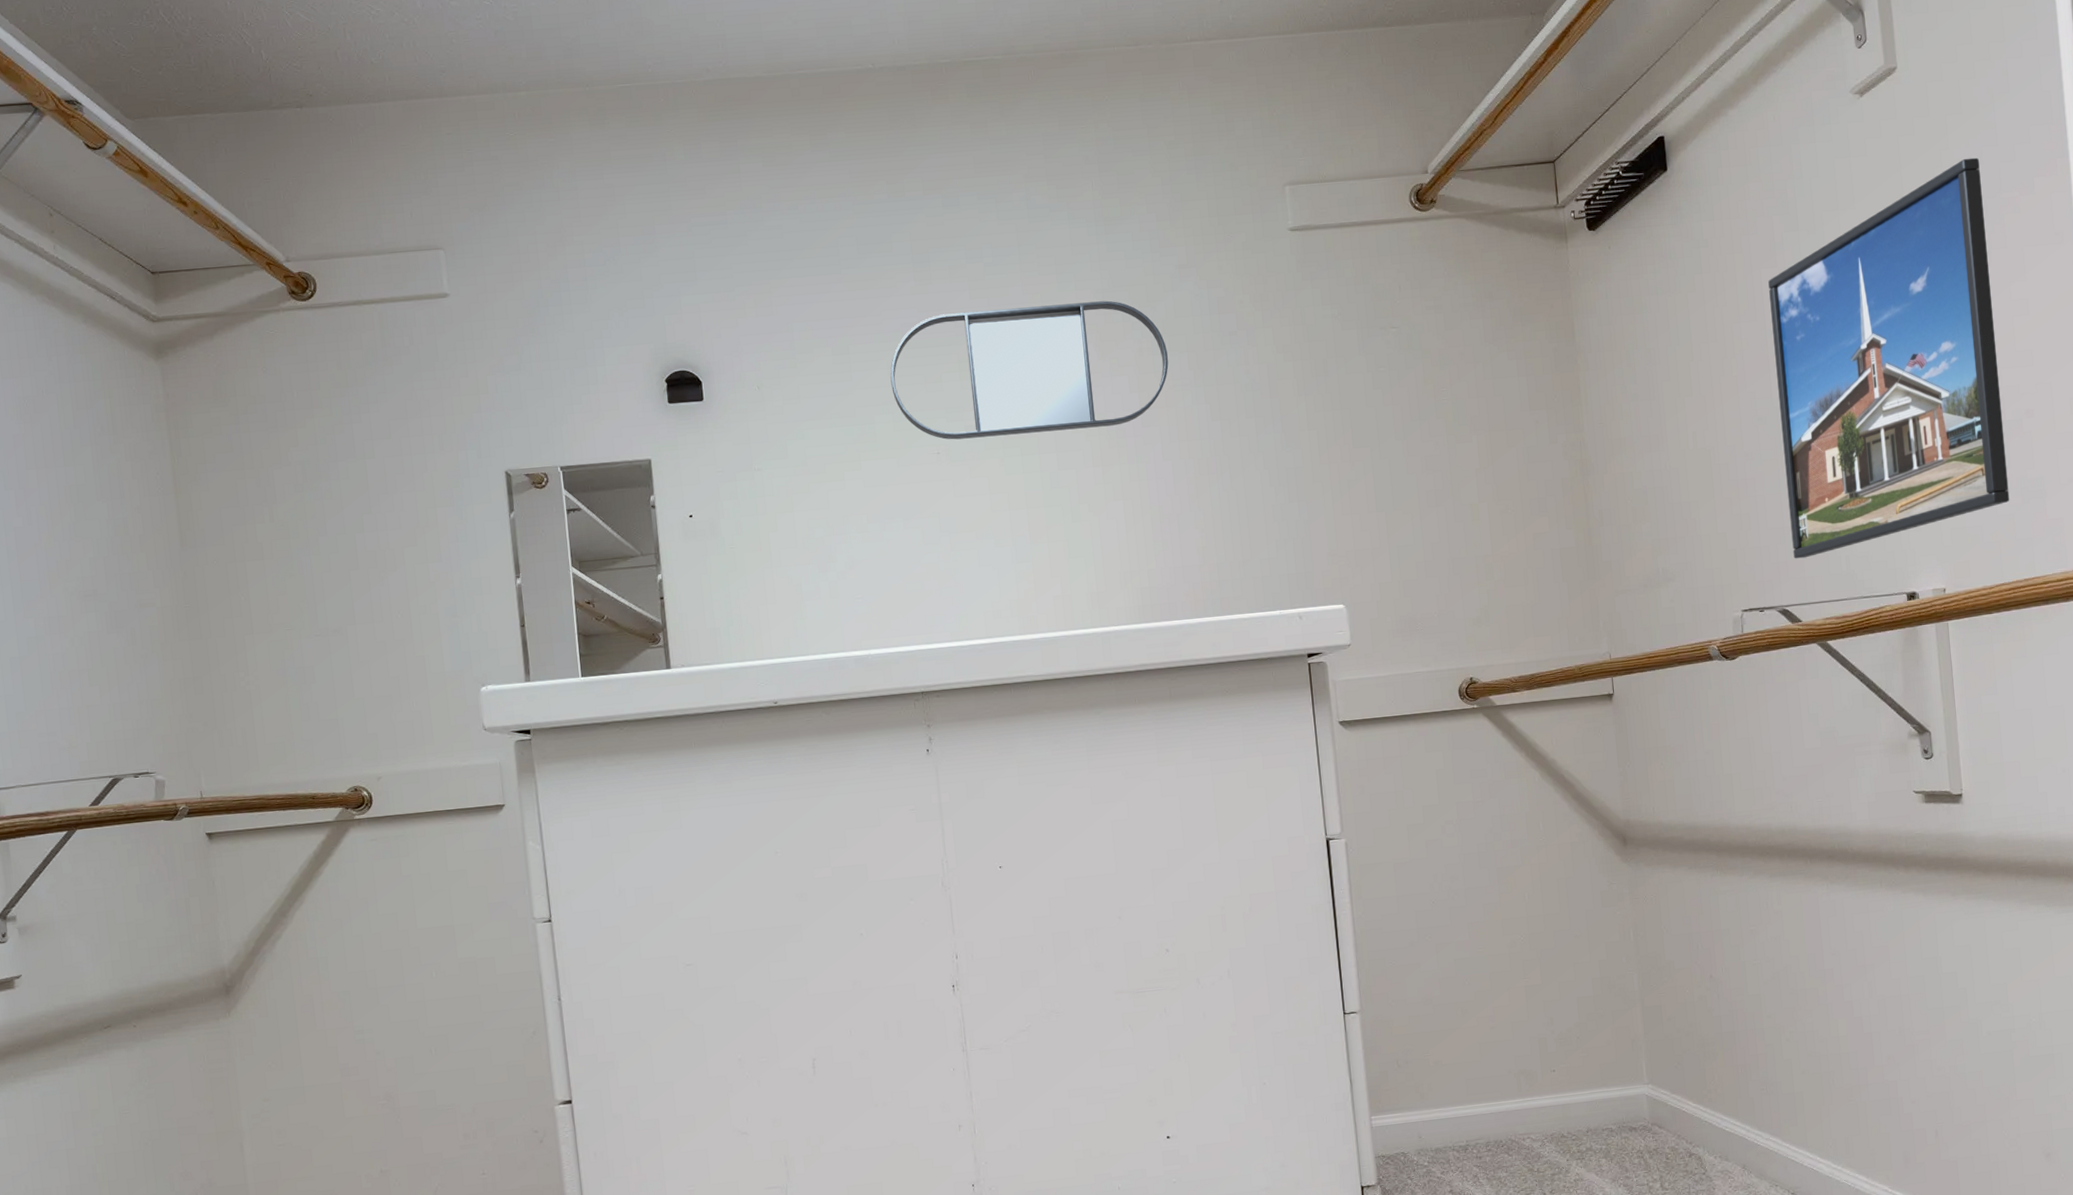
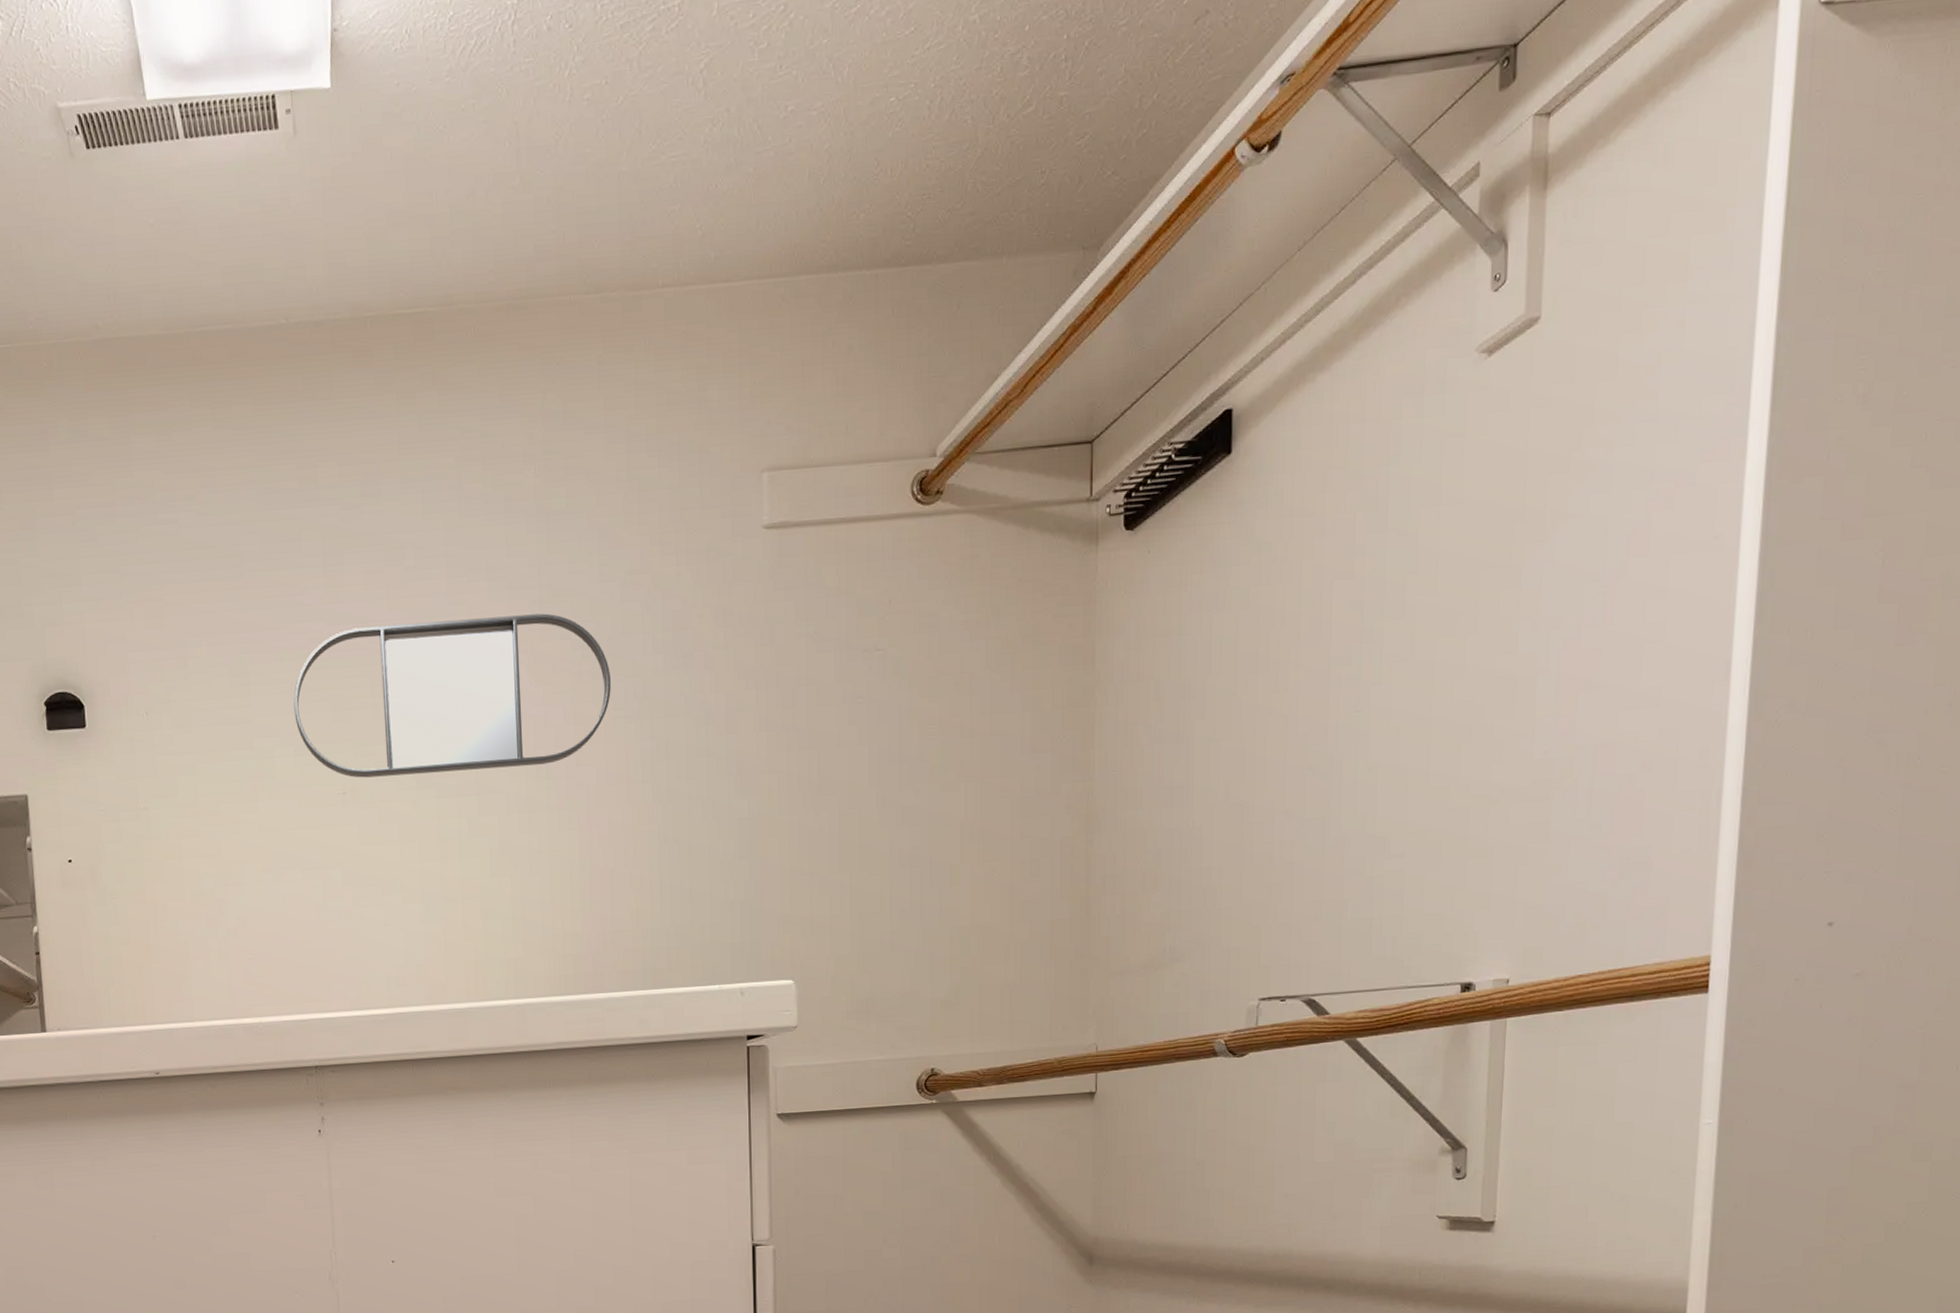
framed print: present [1768,157,2010,559] -> none [1329,437,1630,940]

